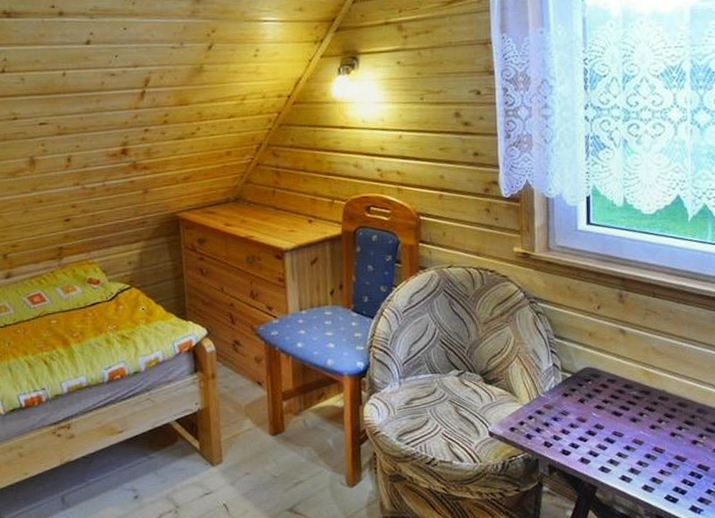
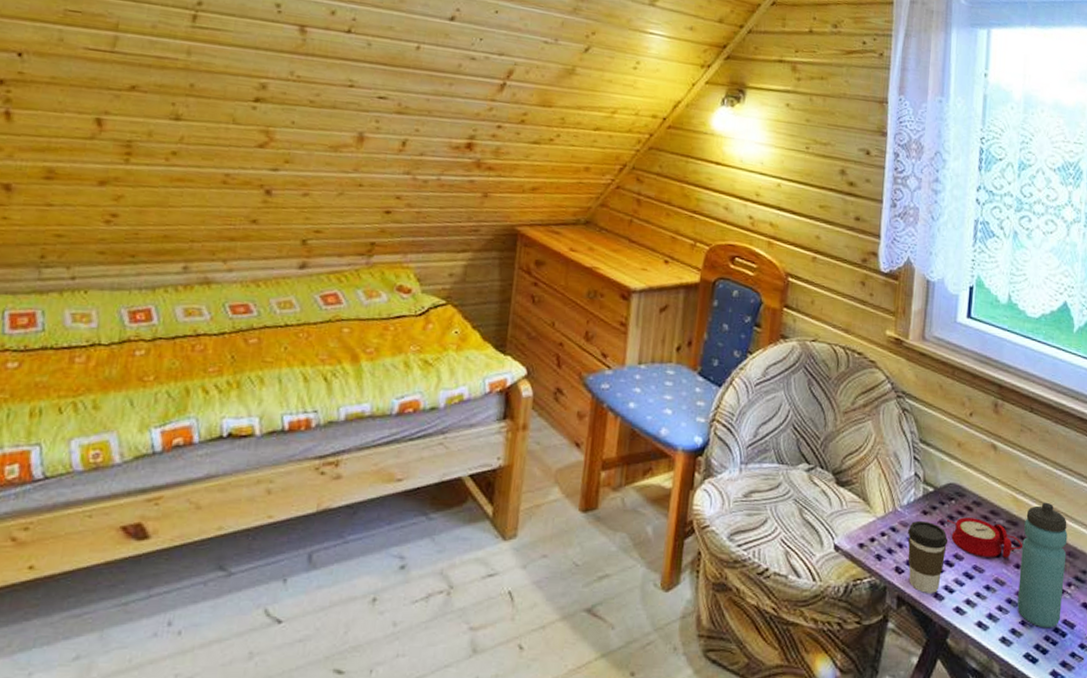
coffee cup: none [552,401,589,460] -> present [907,520,948,593]
alarm clock: none [586,393,656,424] -> present [947,517,1022,558]
water bottle: none [655,370,697,474] -> present [1017,502,1068,628]

